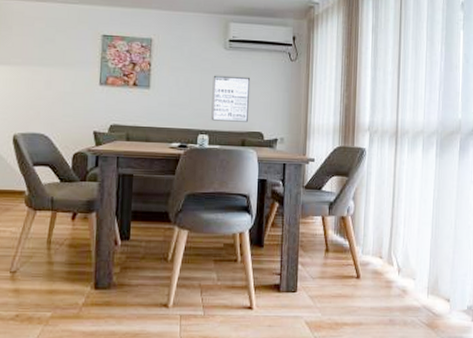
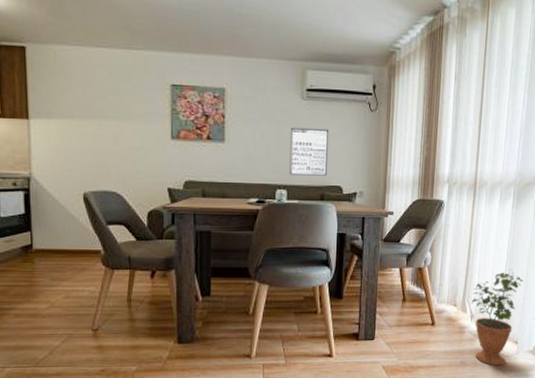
potted plant: none [398,220,452,326] -> present [471,269,523,366]

